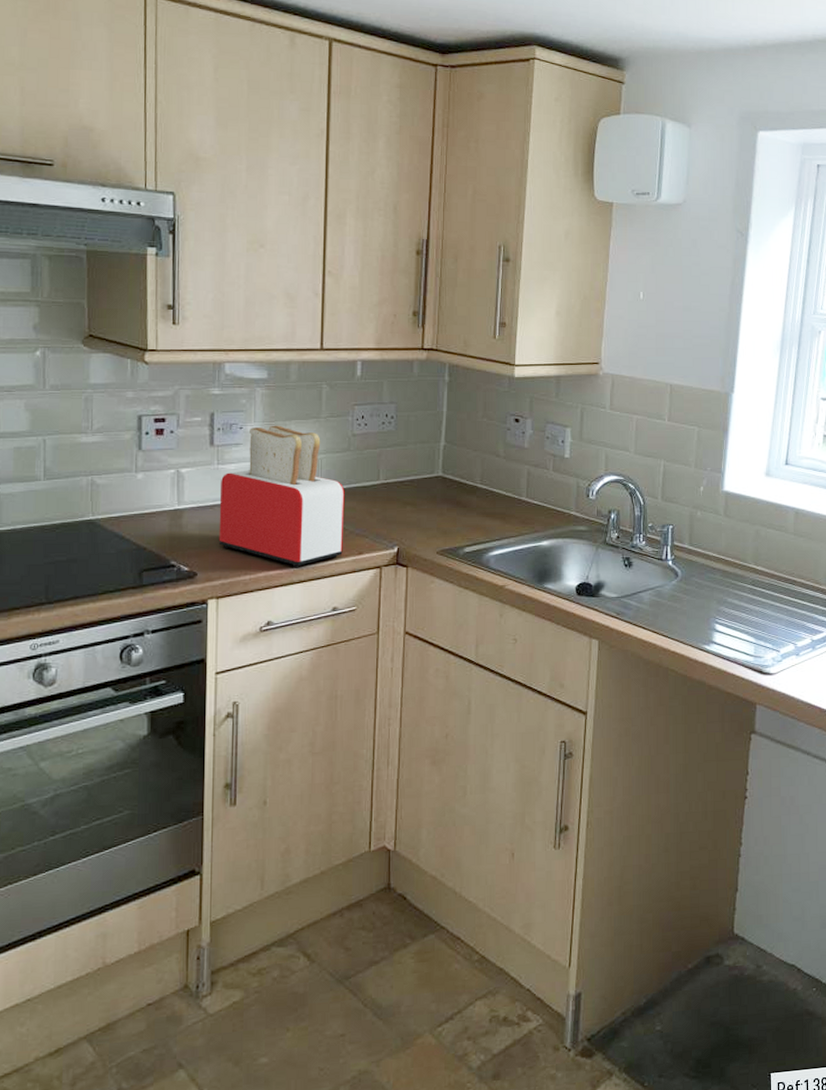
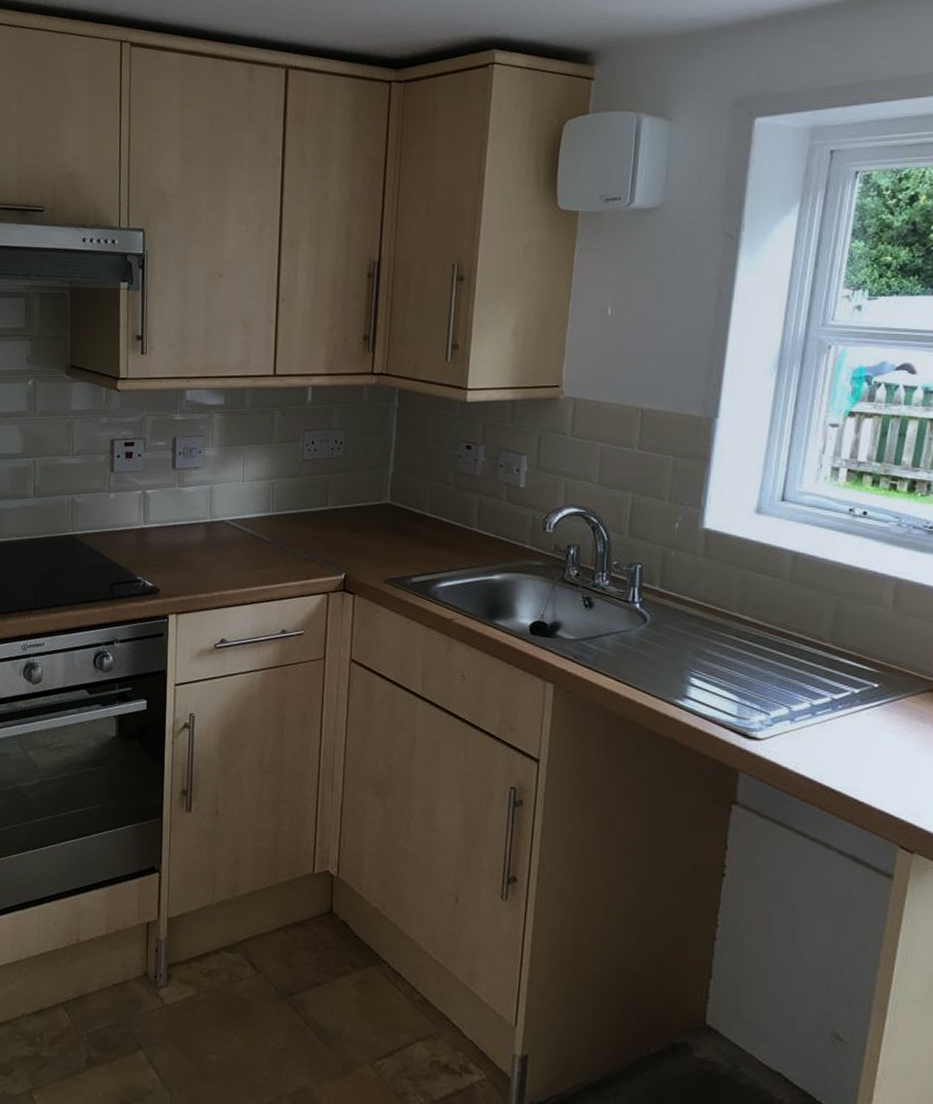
toaster: present [218,425,345,567] -> none [179,450,295,589]

